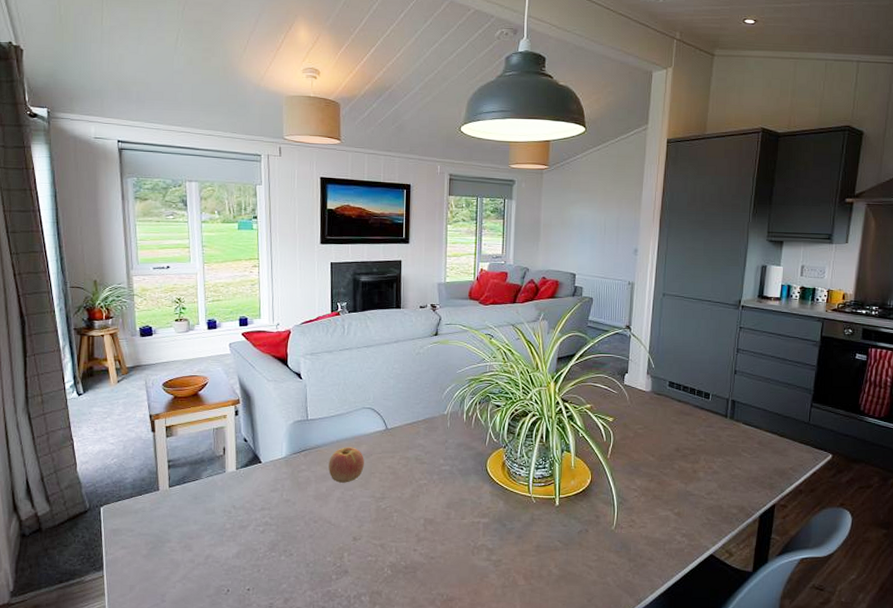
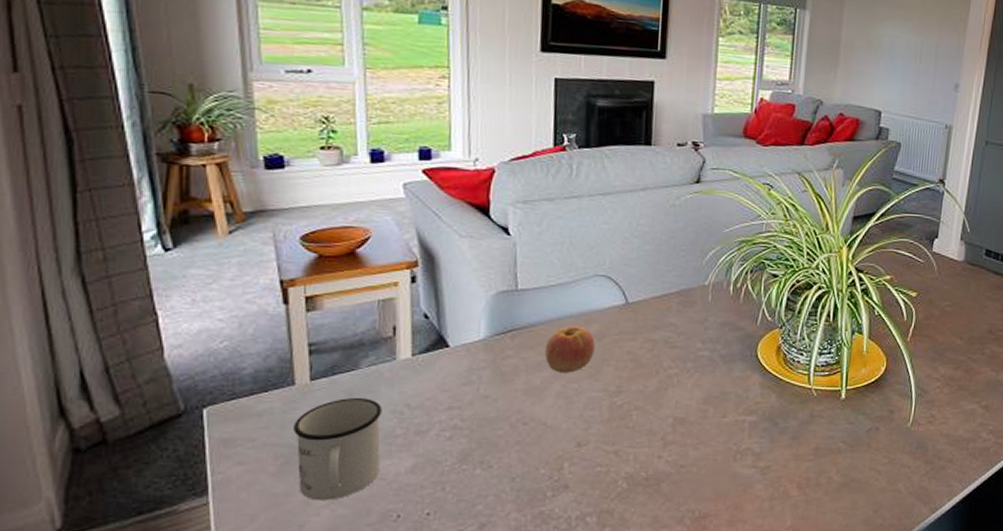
mug: none [158,501,216,577] -> present [294,398,382,501]

